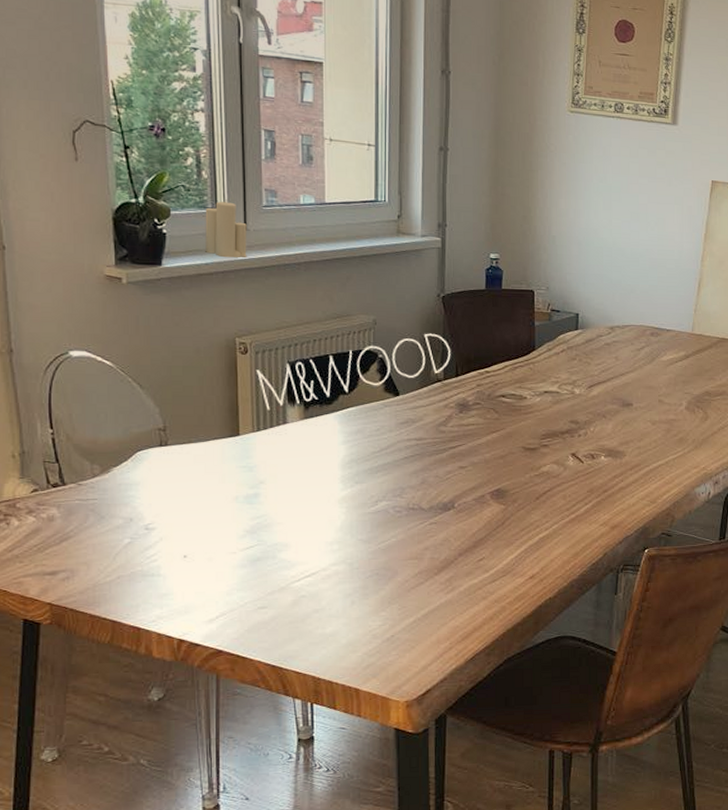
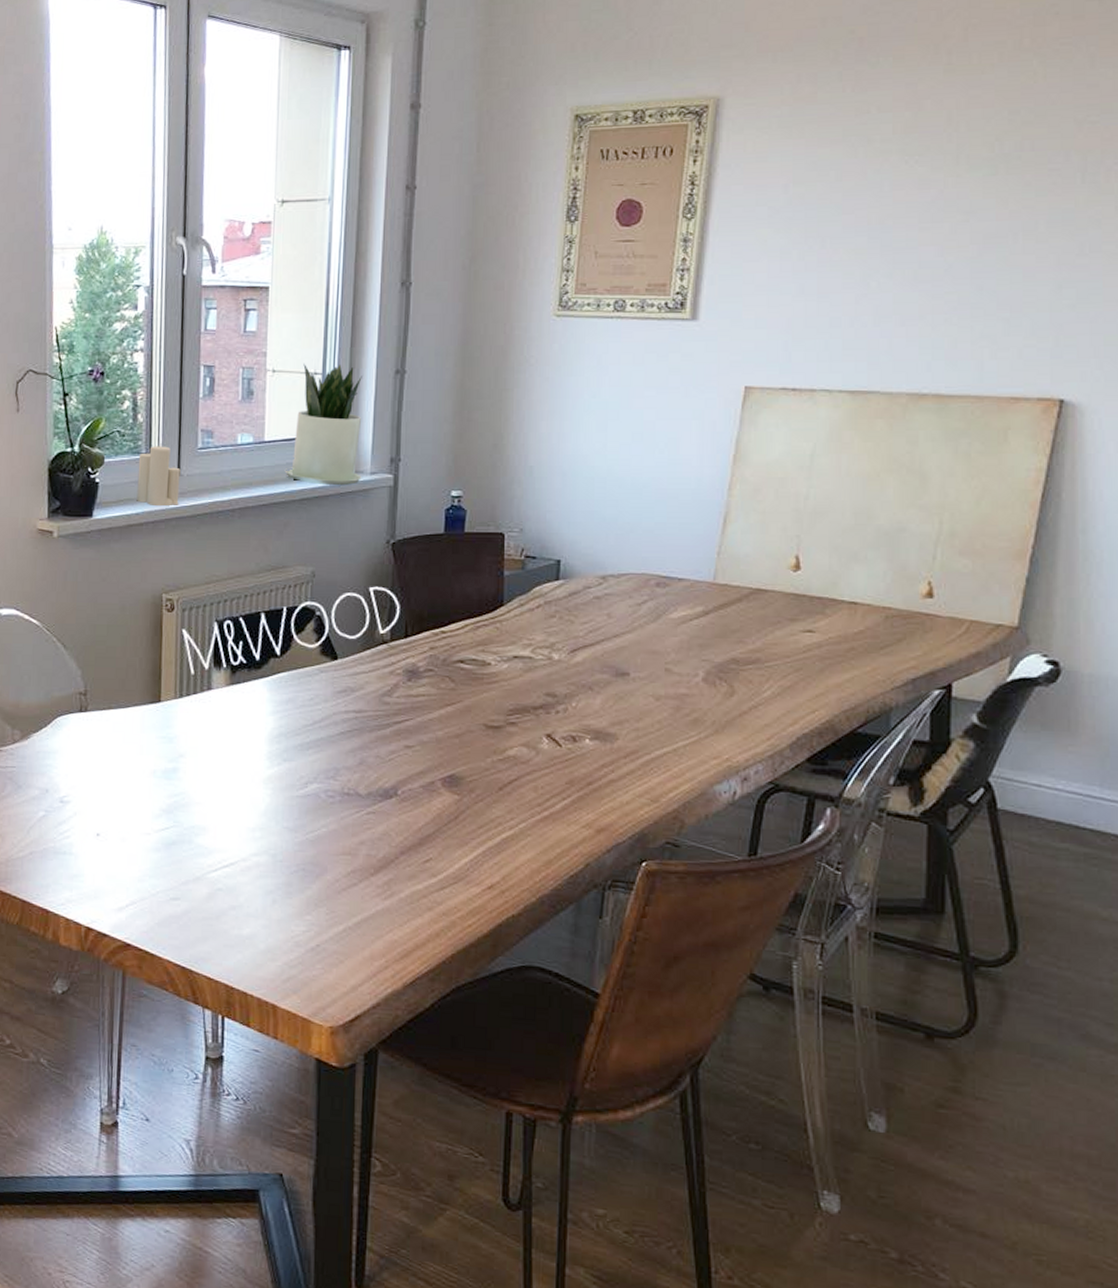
planter: none [345,135,414,246] -> present [284,363,362,486]

